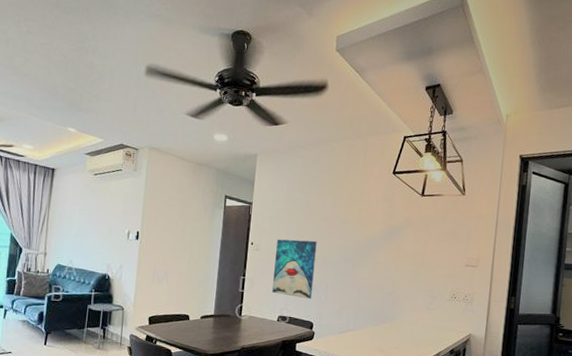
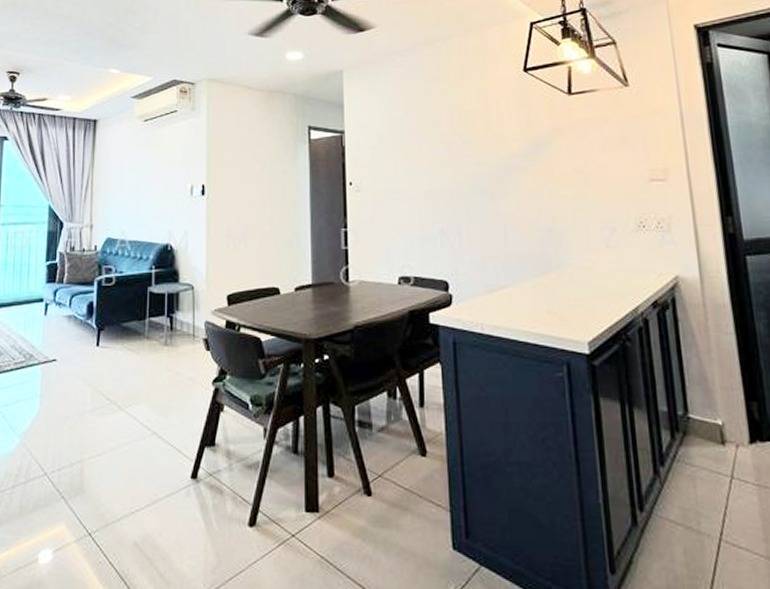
wall art: present [272,239,317,300] -> none [383,170,440,250]

